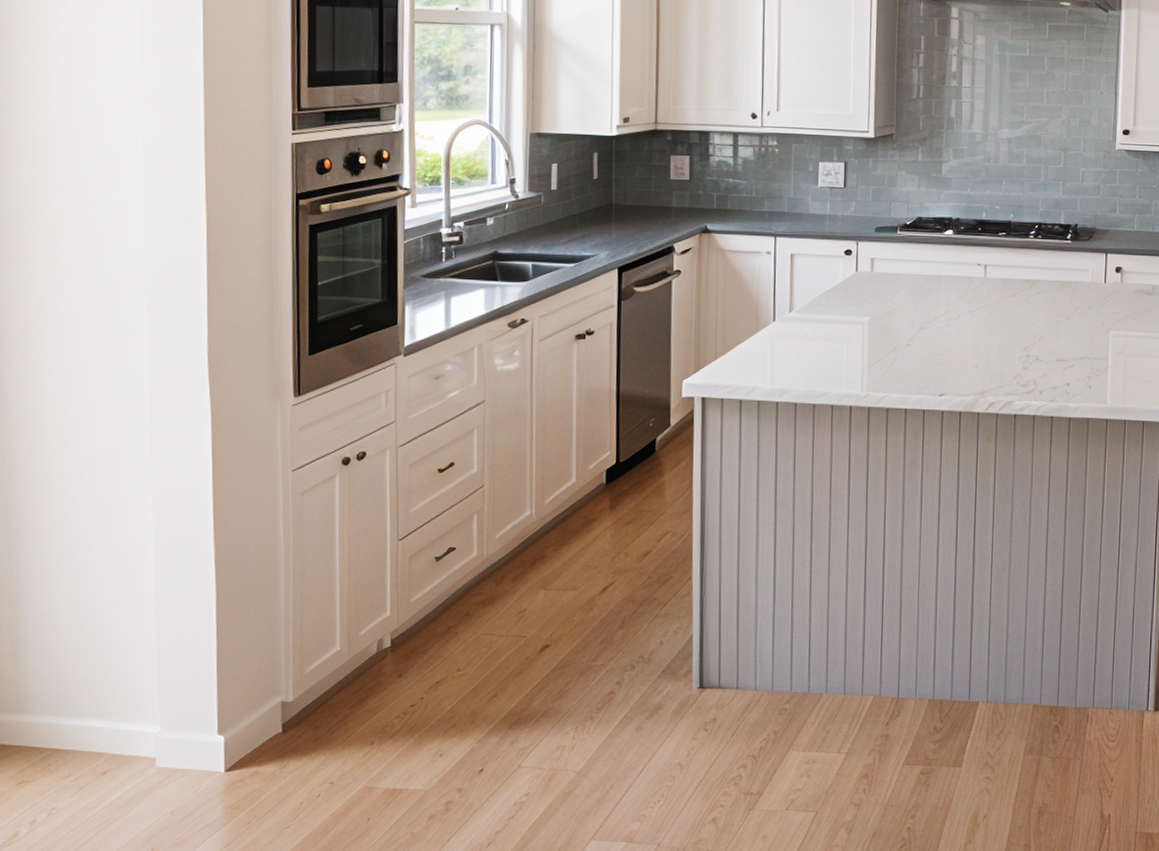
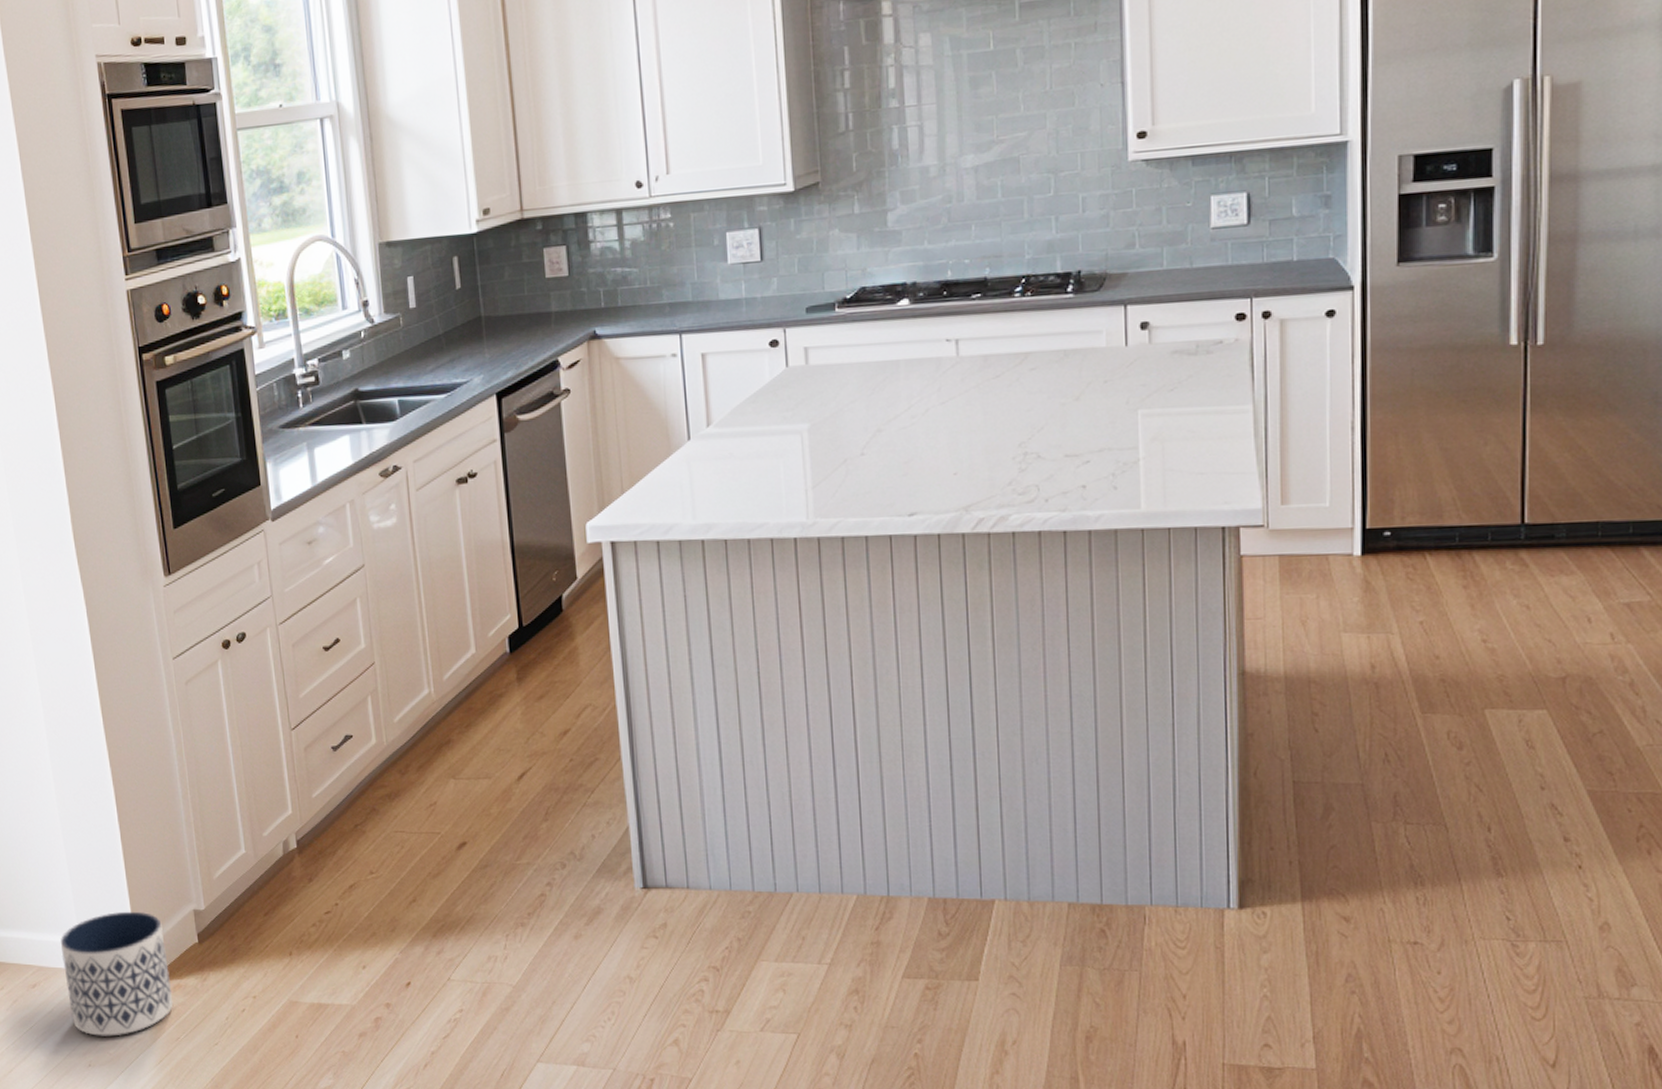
planter: none [138,702,249,822] -> present [61,911,174,1037]

